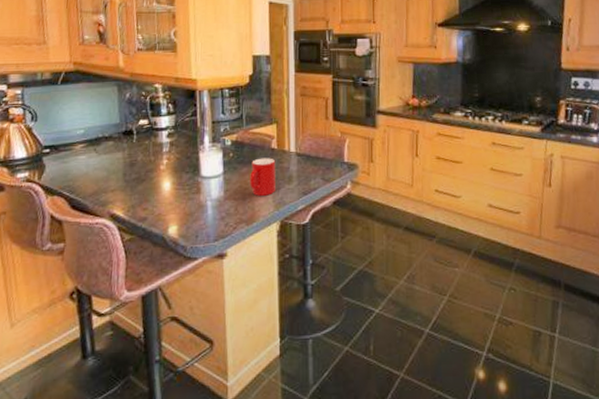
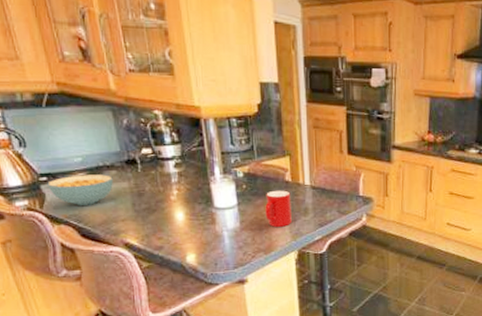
cereal bowl: none [49,145,109,176] -> present [47,175,113,205]

